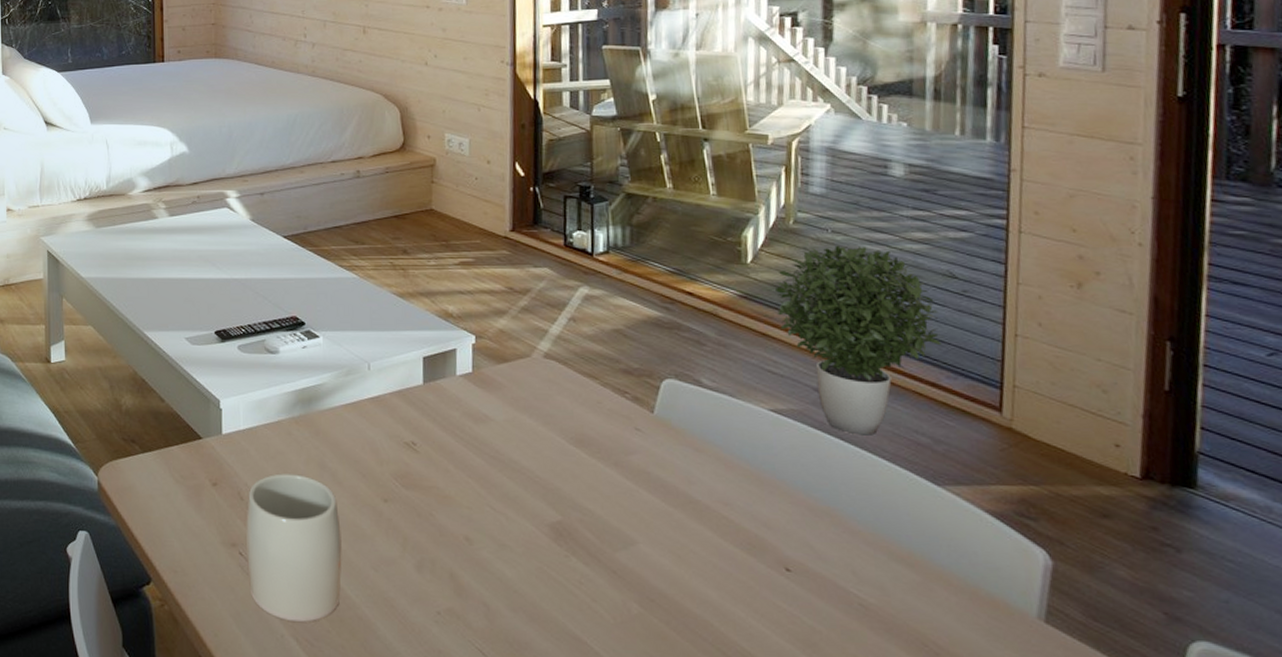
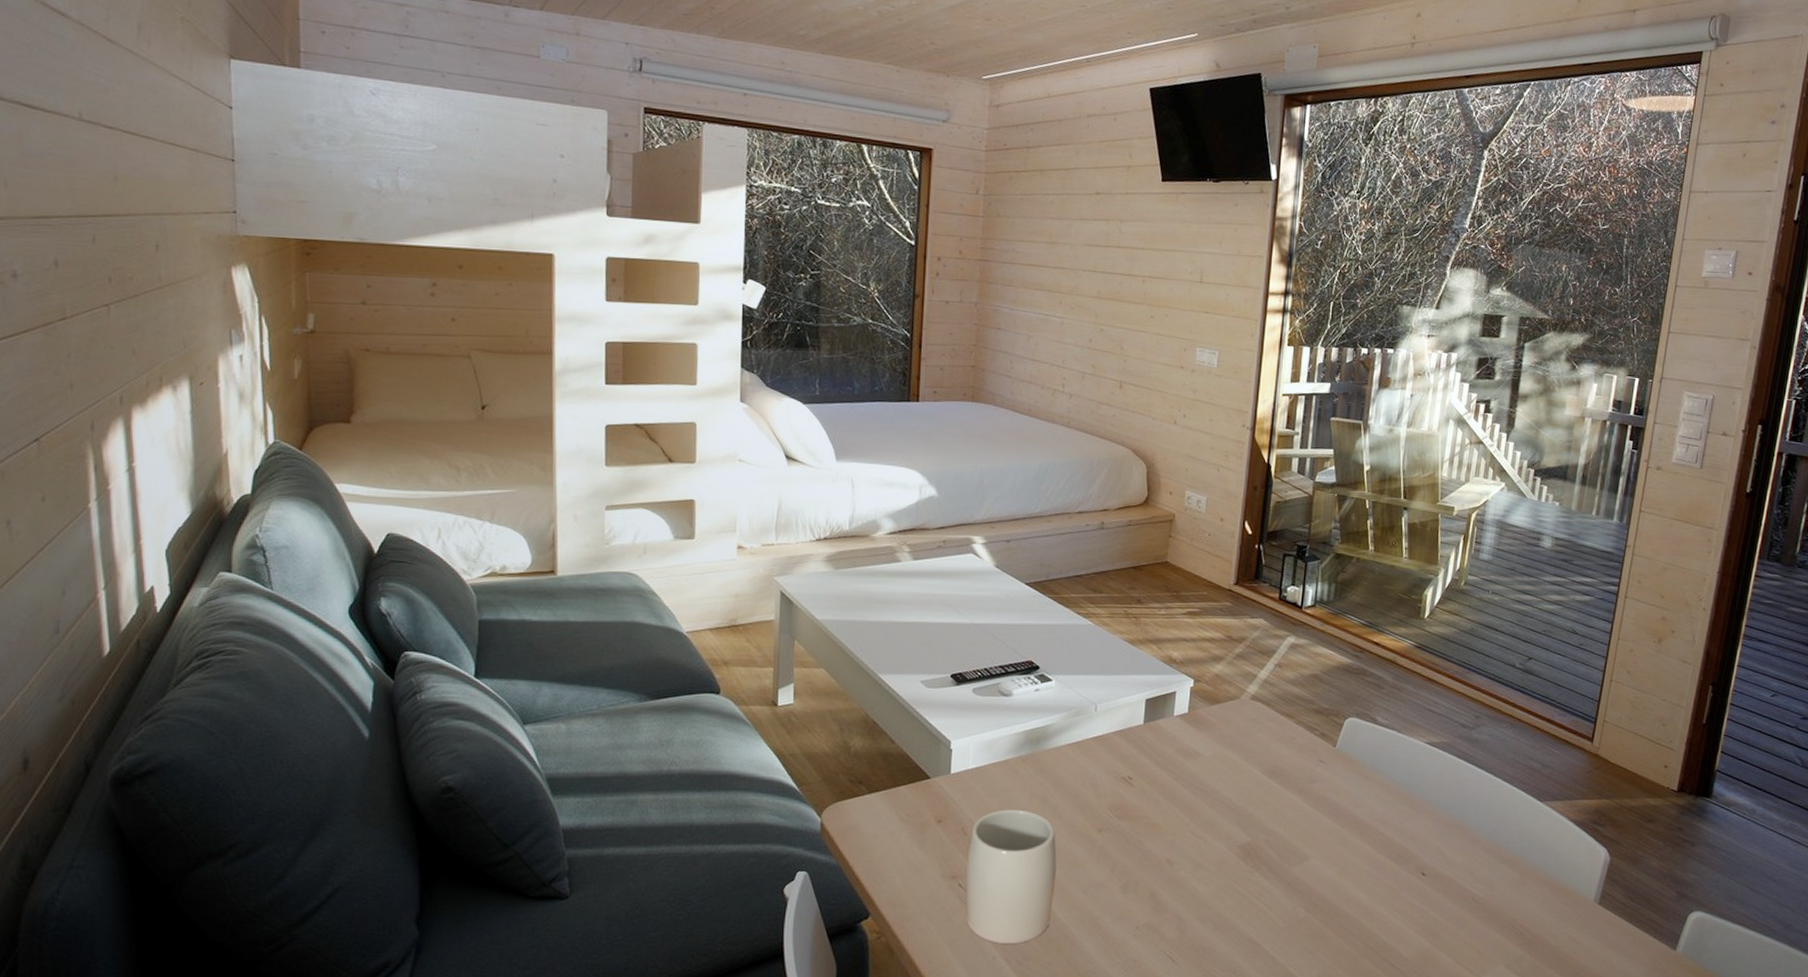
potted plant: present [776,245,942,436] -> none [1442,604,1560,763]

